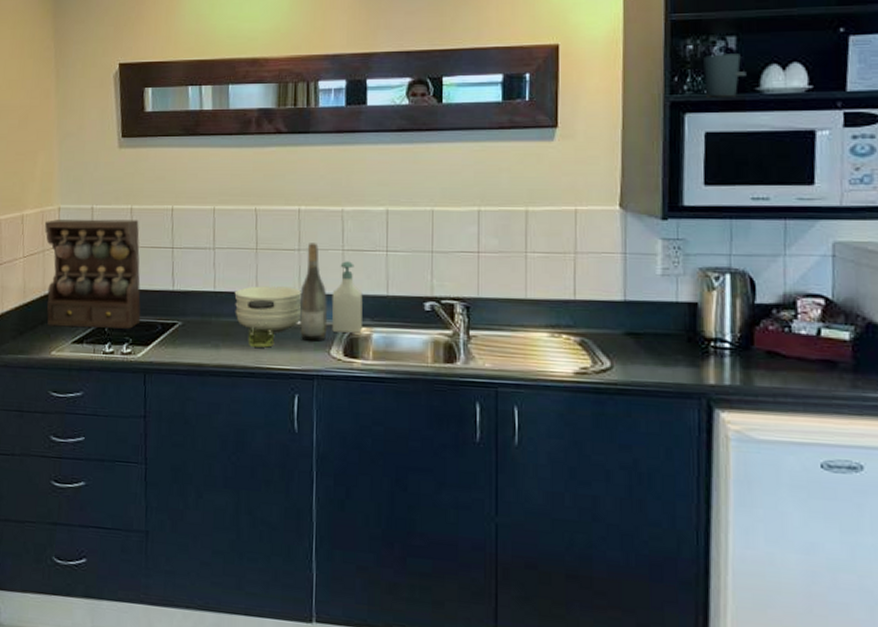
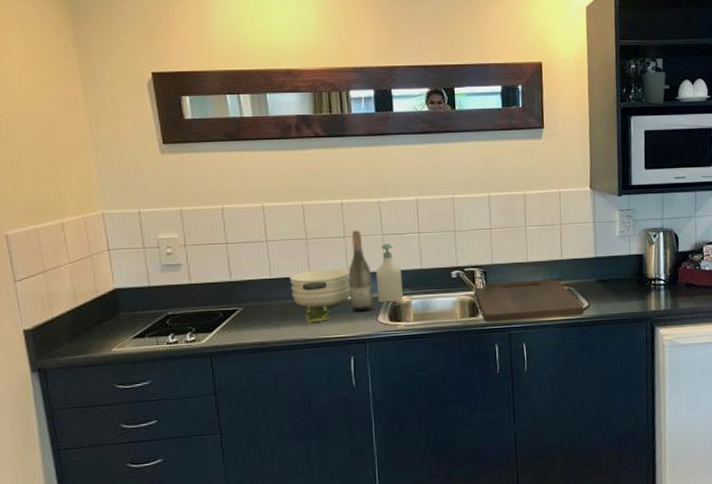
spice rack: present [45,219,141,329] -> none [89,220,202,325]
cutting board: none [452,322,604,379] -> present [474,279,584,323]

